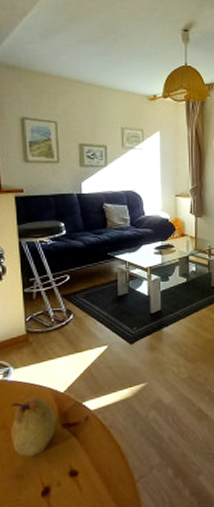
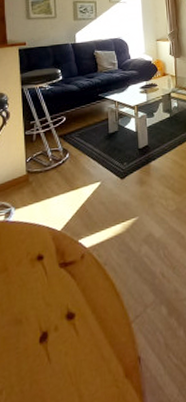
fruit: present [10,396,57,458] -> none [10,236,54,301]

